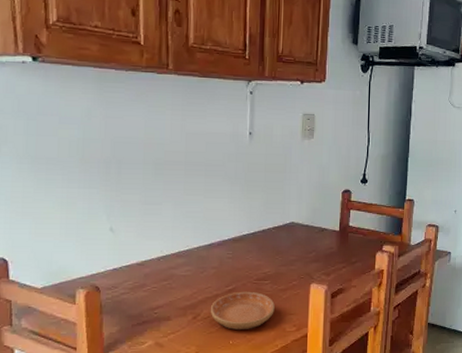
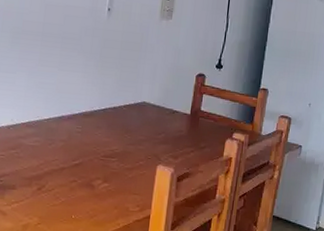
saucer: present [210,291,275,331] -> none [55,166,120,206]

